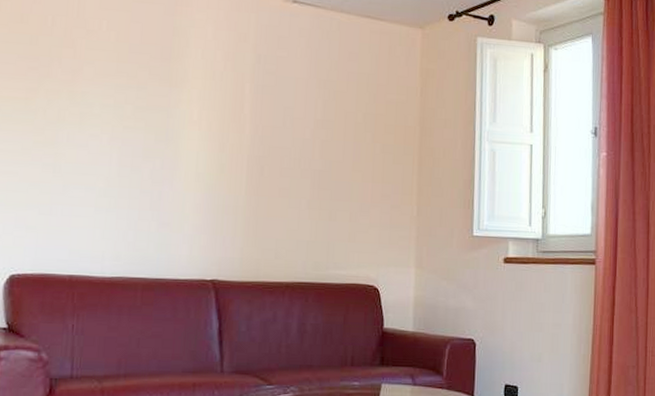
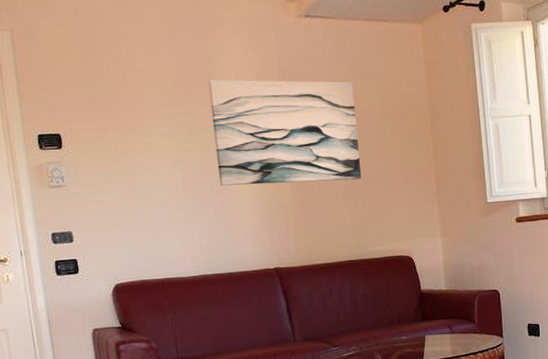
wall art: none [162,53,337,189] -> present [208,79,362,186]

